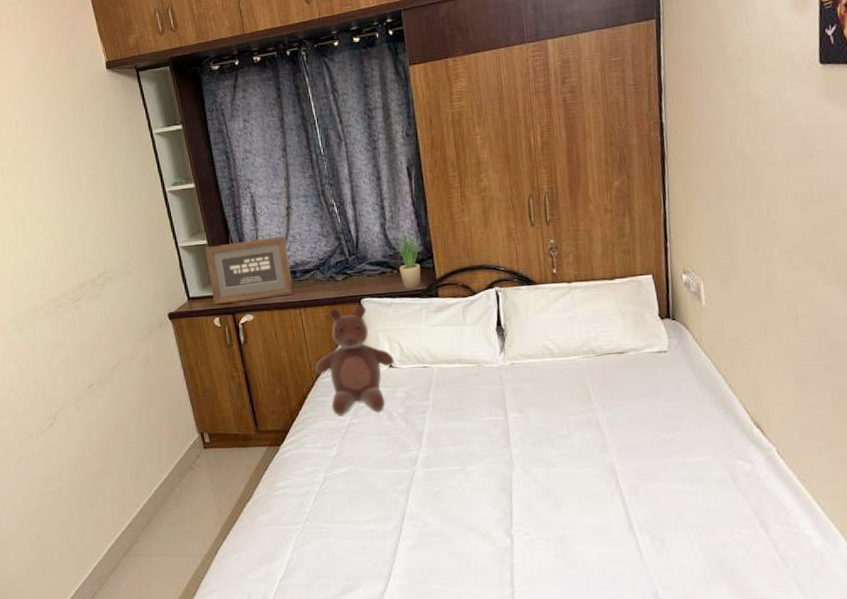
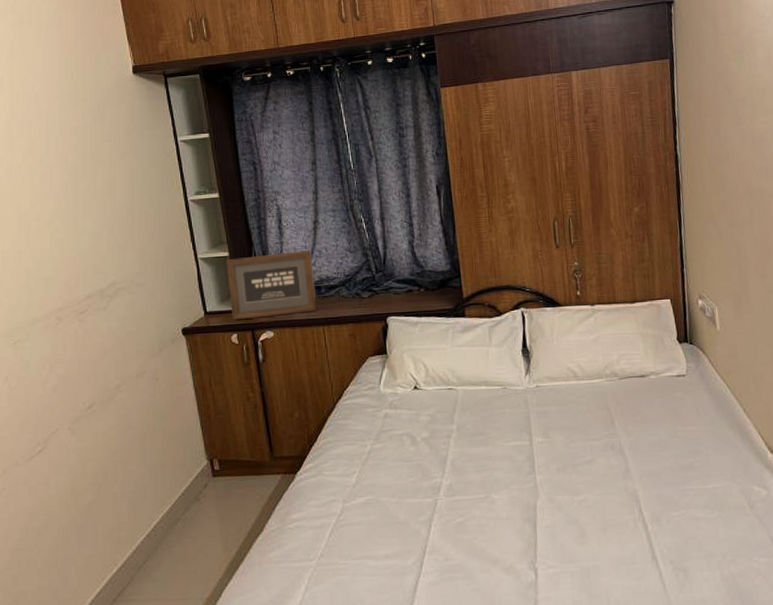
teddy bear: present [315,305,394,415] -> none [336,324,419,440]
potted plant: present [398,231,421,289] -> none [425,249,448,308]

